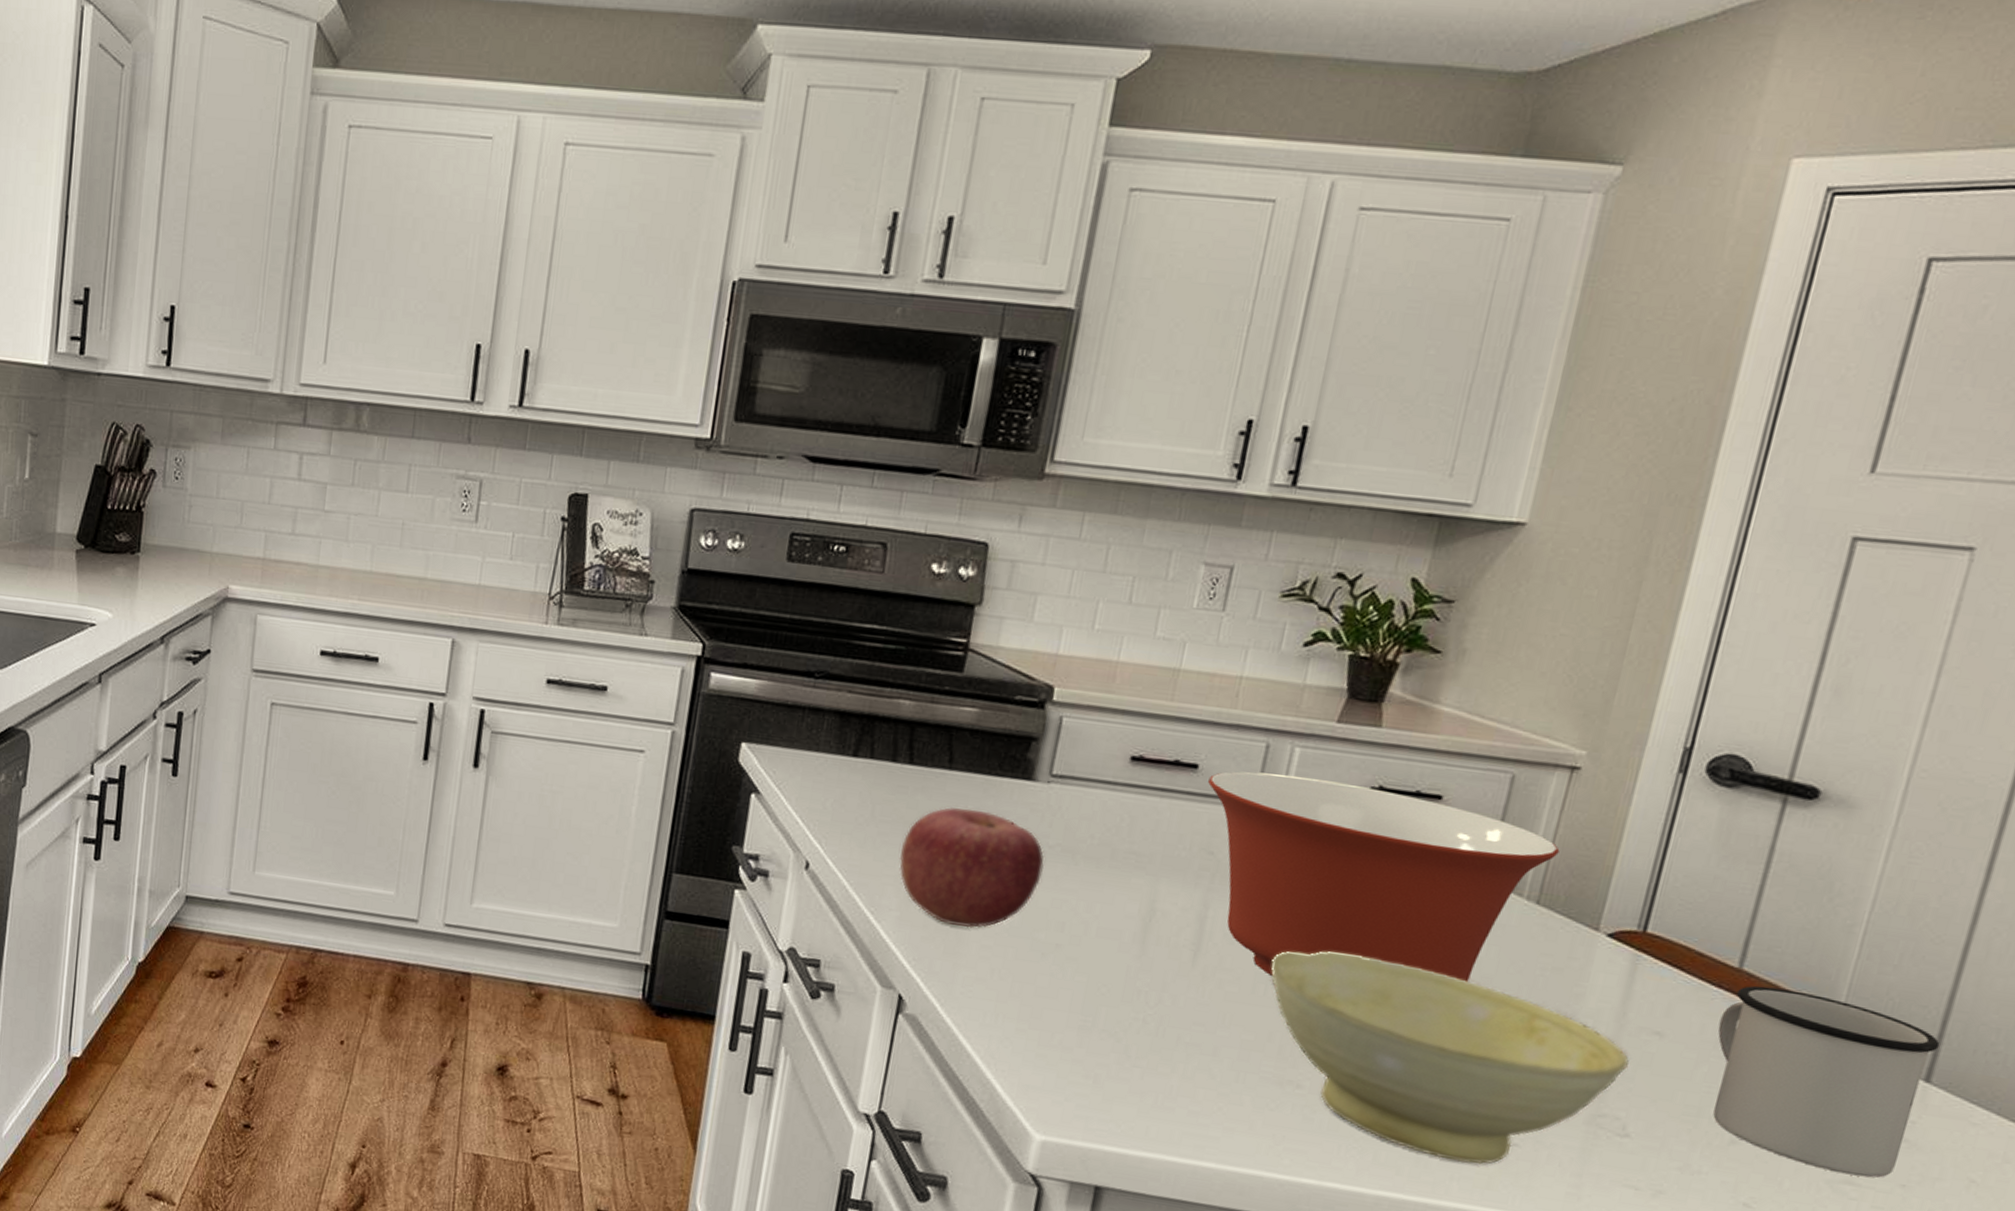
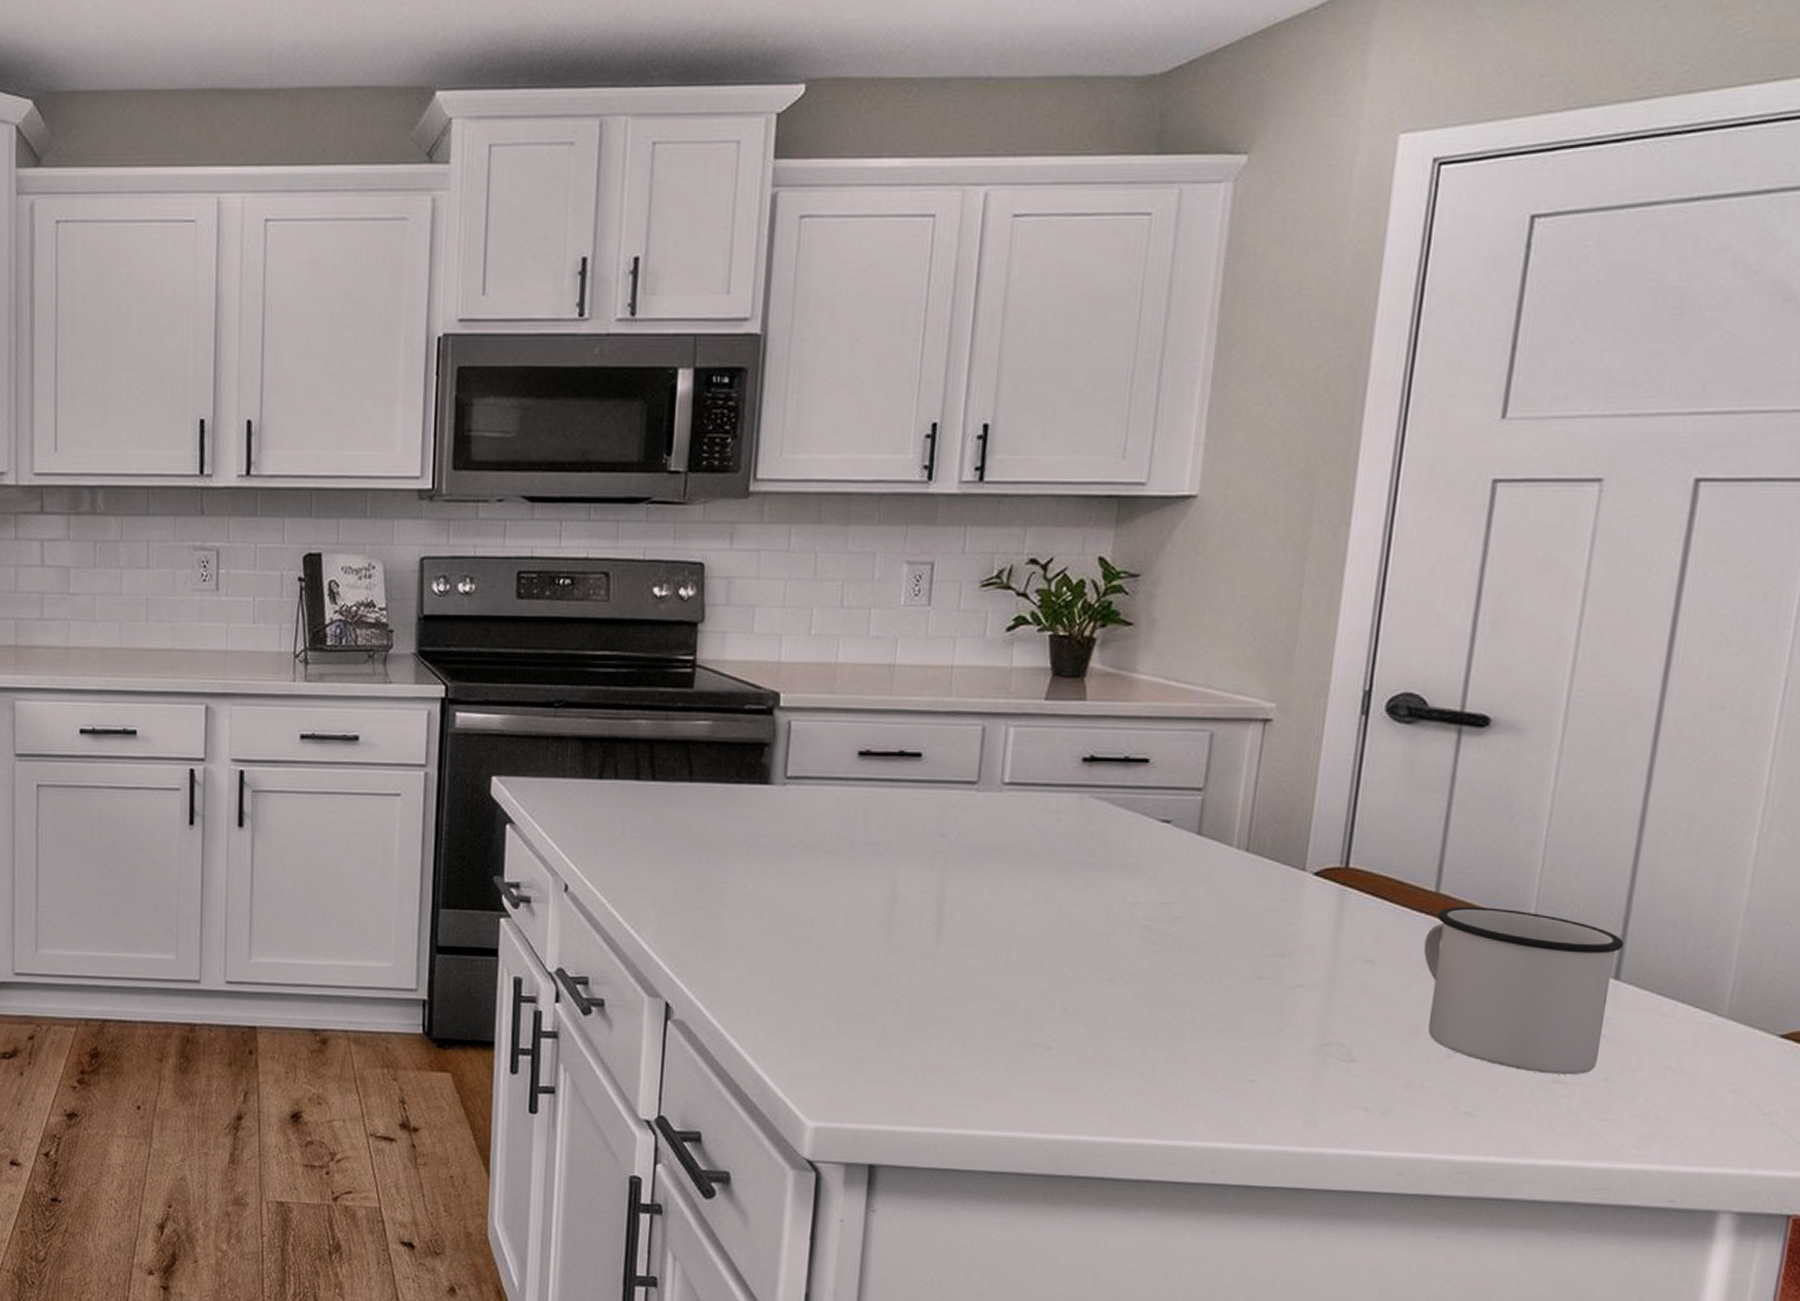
apple: present [900,807,1044,929] -> none [653,817,788,931]
mixing bowl: present [1208,771,1560,983] -> none [933,754,1262,946]
bowl: present [1271,951,1629,1165] -> none [1009,917,1347,1103]

